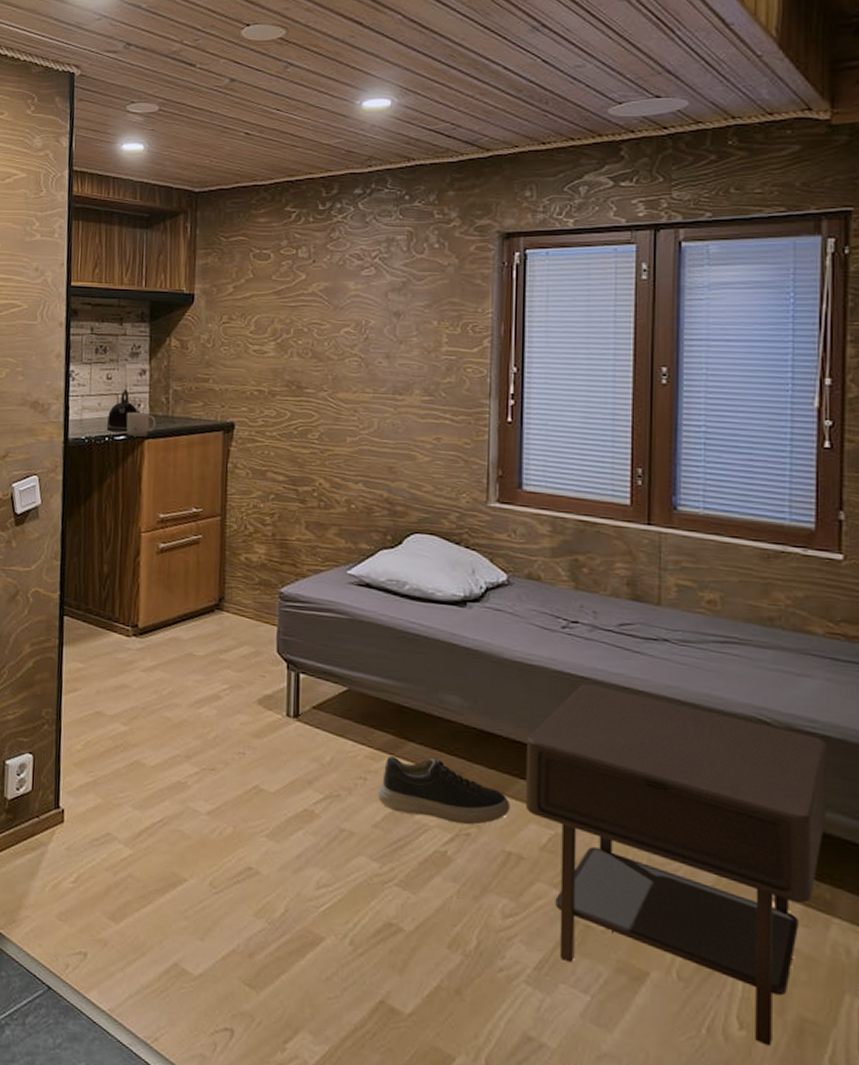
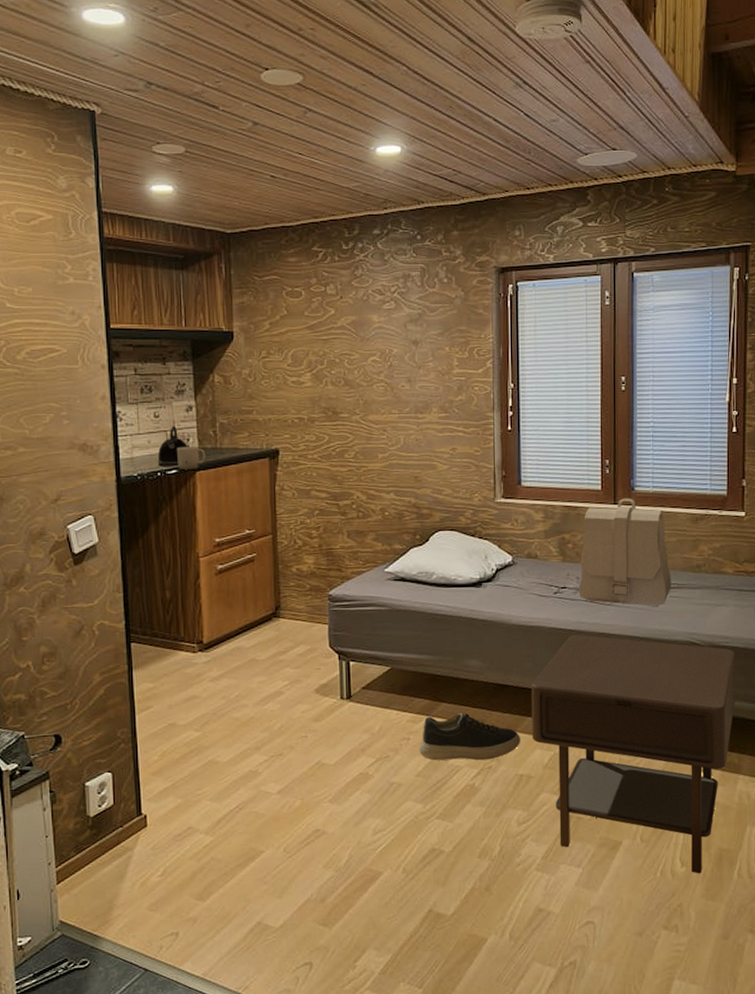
backpack: none [595,518,729,665] -> present [578,498,671,607]

